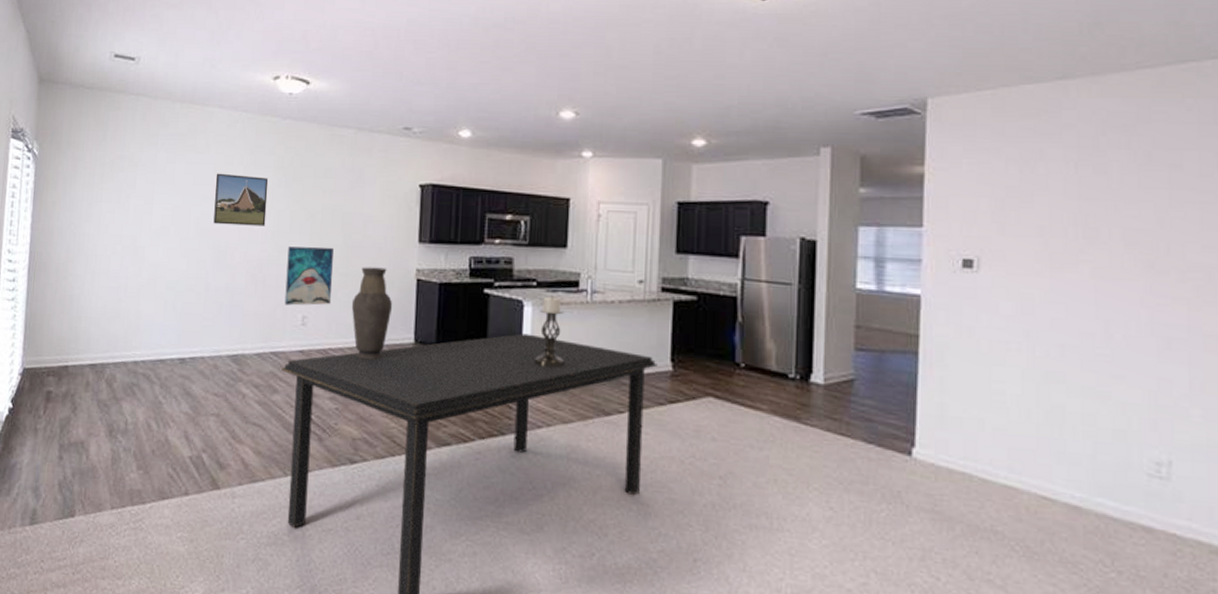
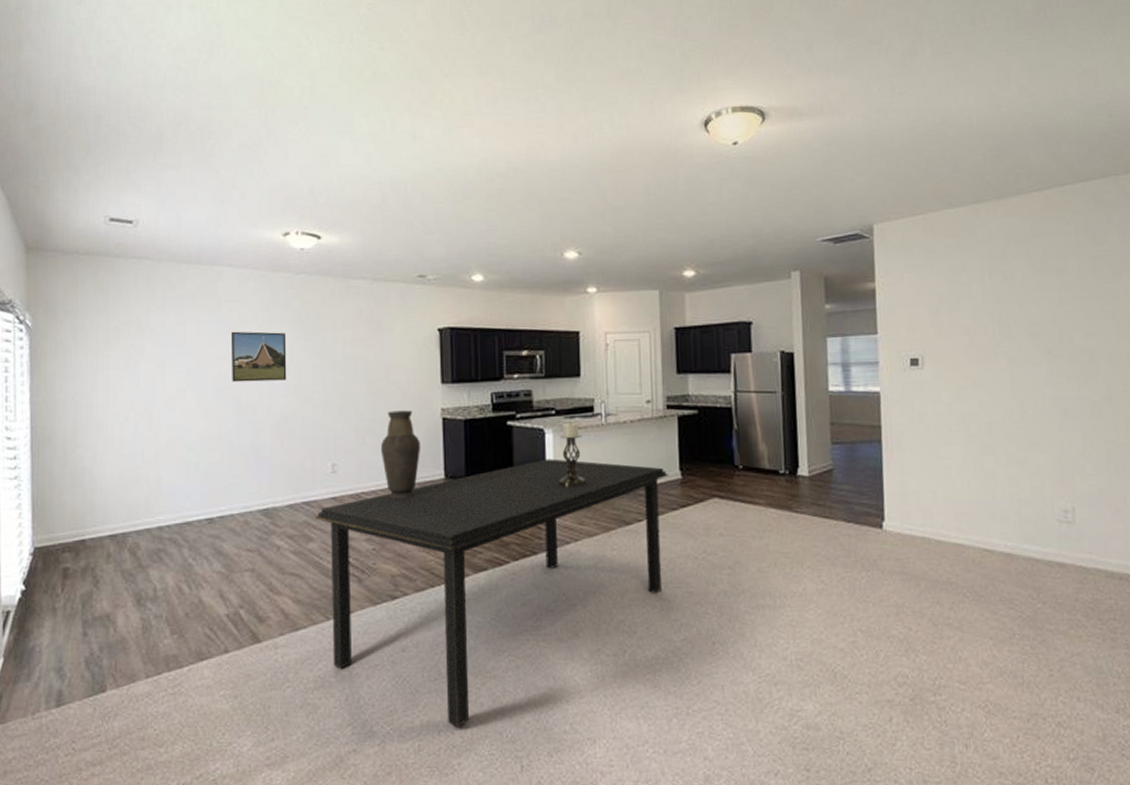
wall art: present [284,246,334,306] -> none [312,395,360,455]

